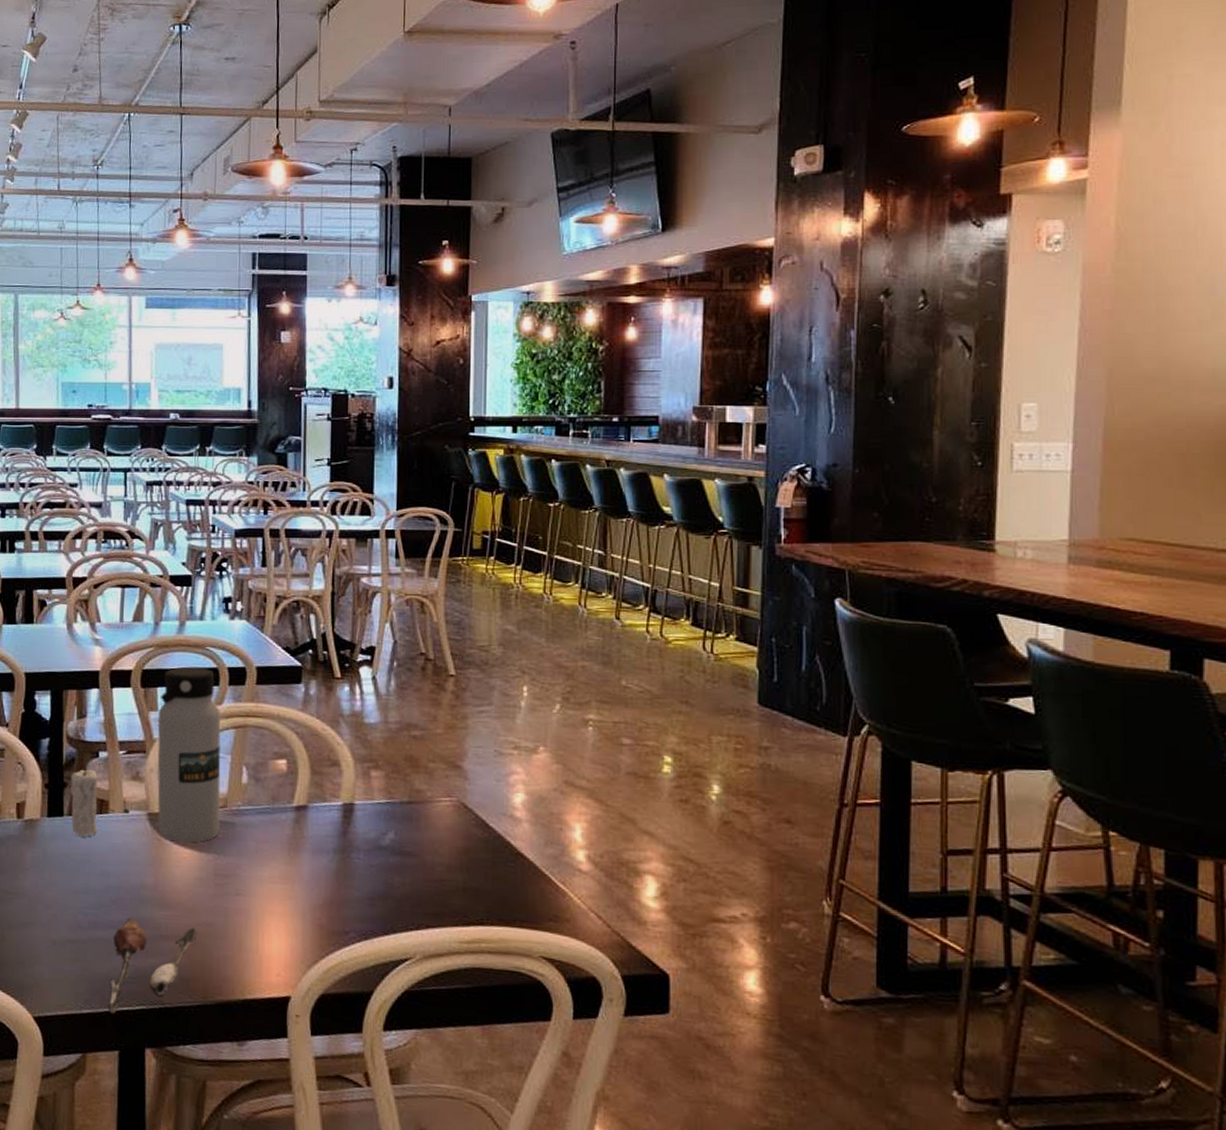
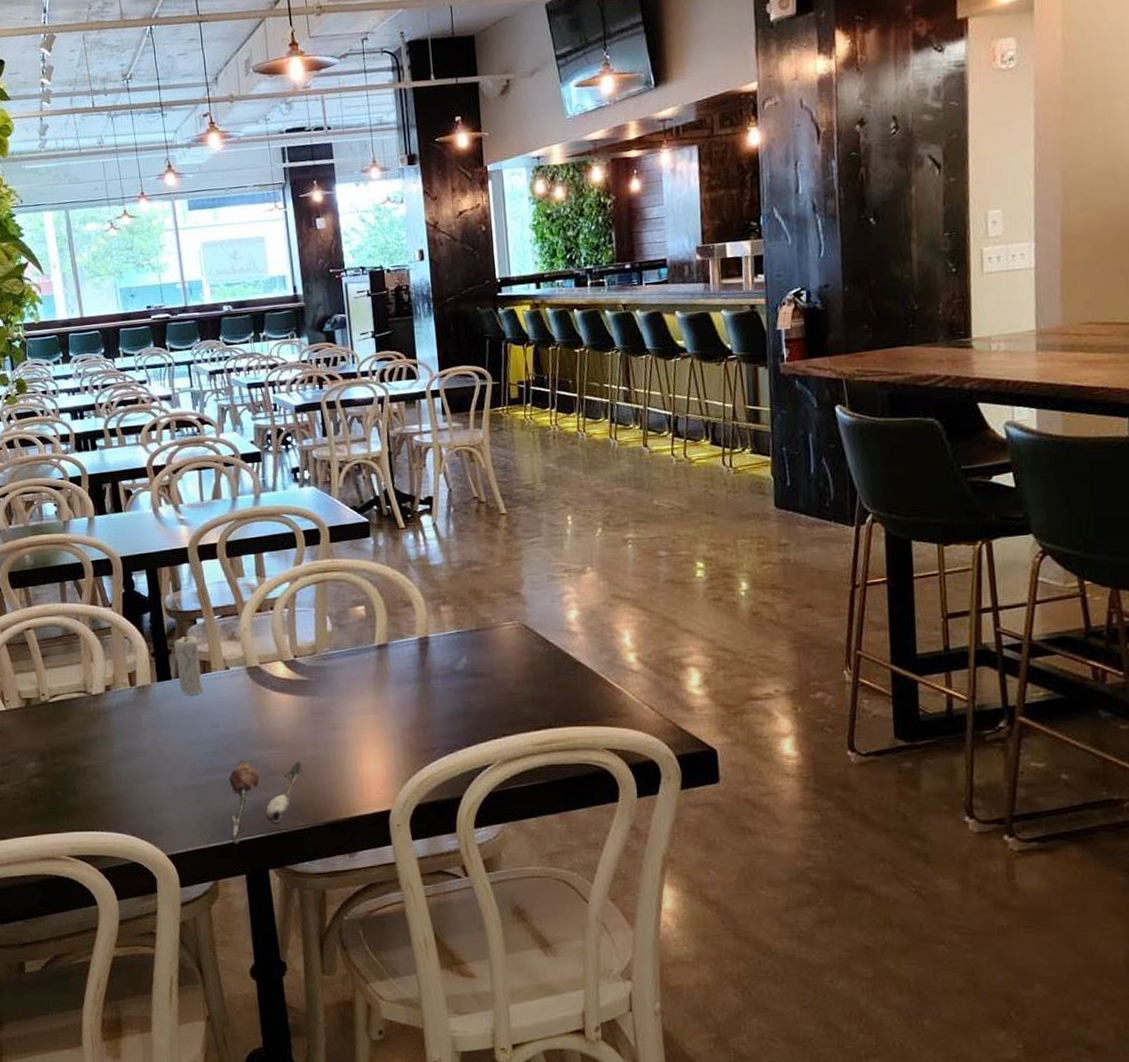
water bottle: present [157,666,221,843] -> none [245,533,313,689]

